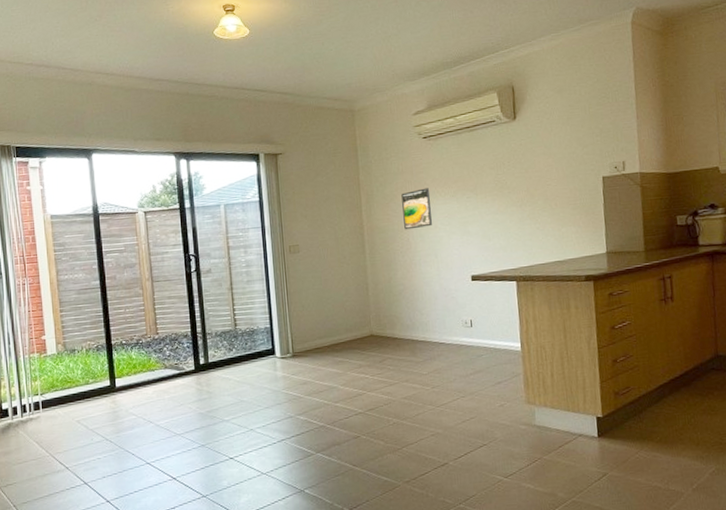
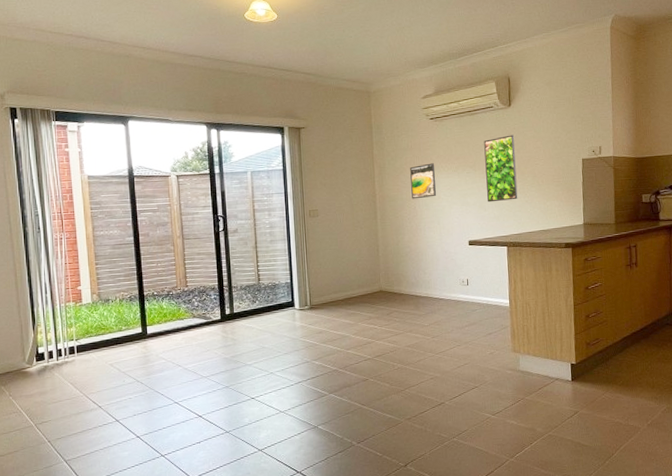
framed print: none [485,152,528,231] -> present [484,135,518,203]

